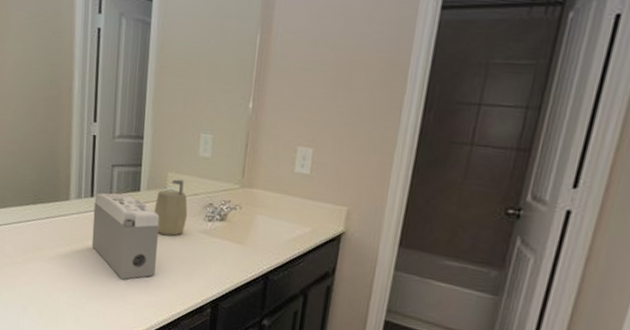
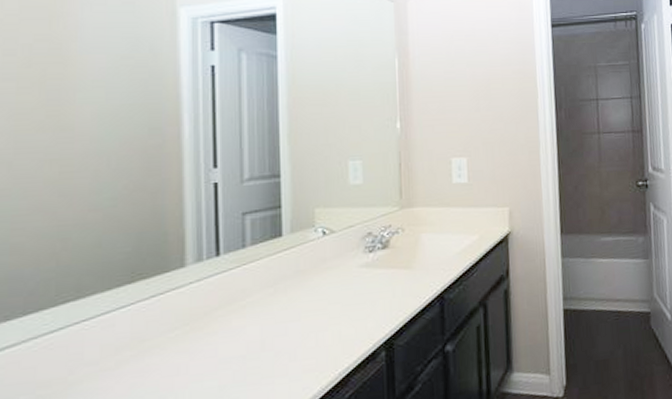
battery: present [91,193,160,280] -> none [221,242,311,349]
soap dispenser: present [153,179,188,236] -> none [302,213,344,281]

